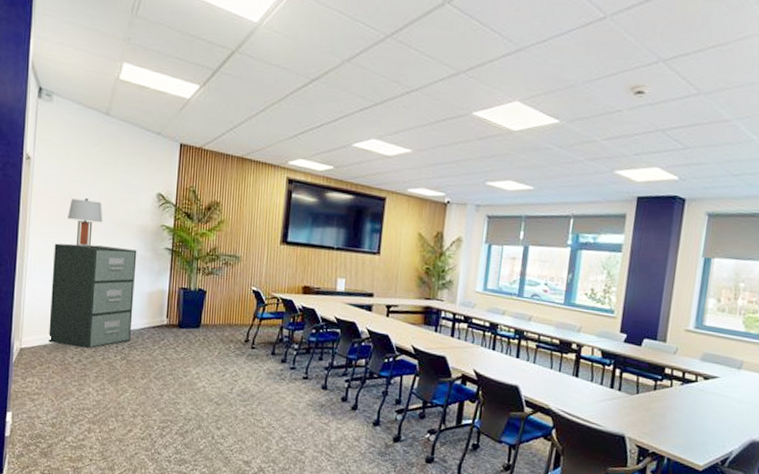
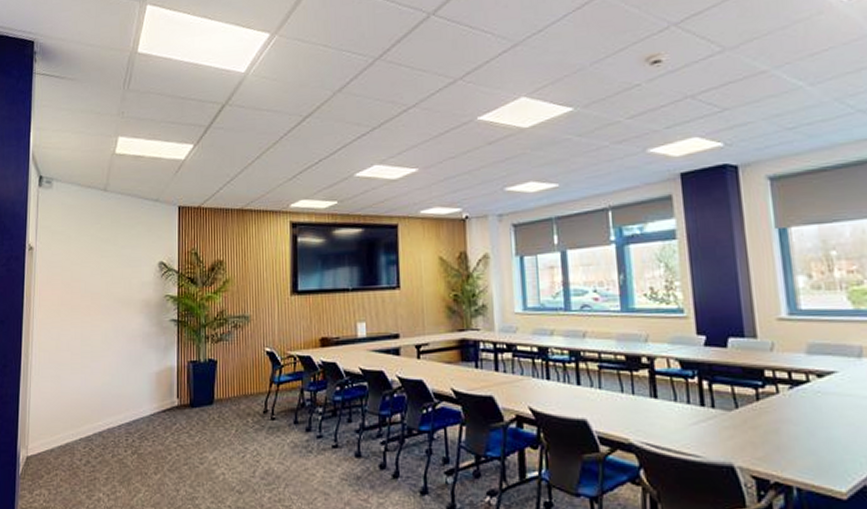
filing cabinet: present [48,243,137,349] -> none [55,327,142,447]
lamp: present [68,197,103,248] -> none [71,279,106,334]

